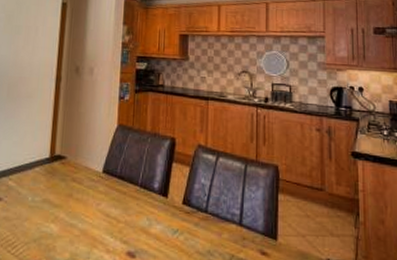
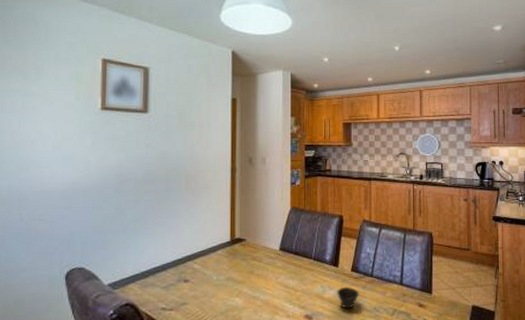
cup: none [165,221,191,249] -> present [337,286,359,309]

